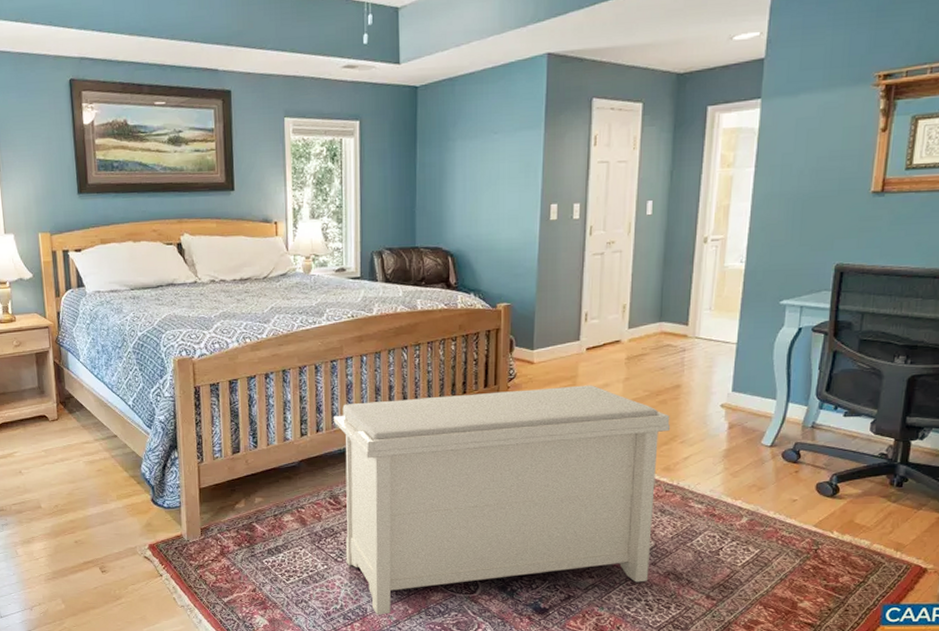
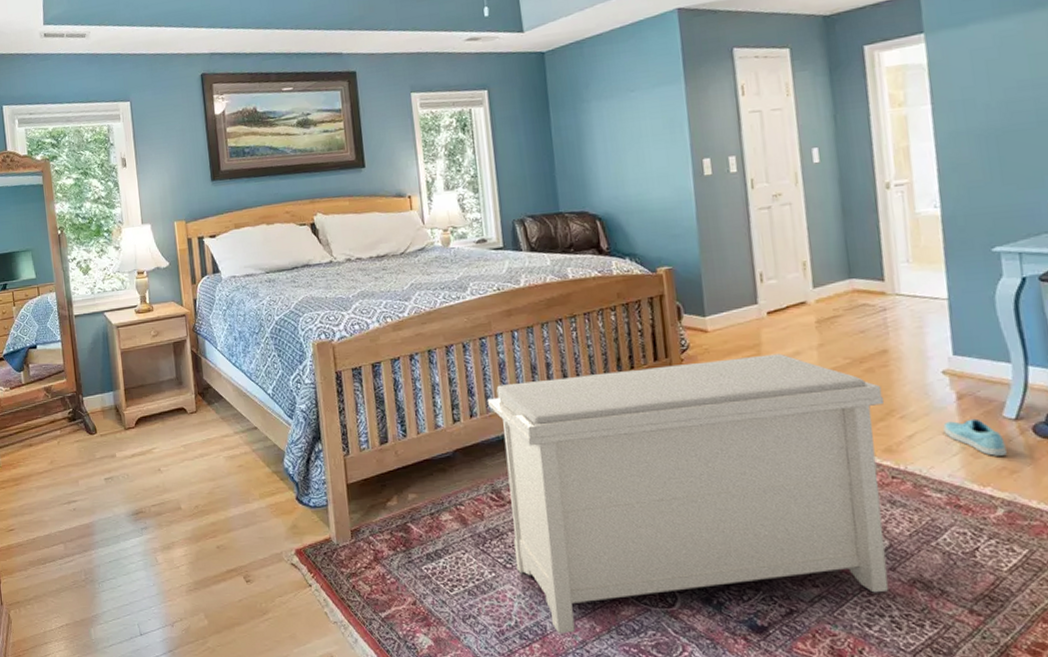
sneaker: none [713,445,759,476] -> present [943,418,1007,456]

